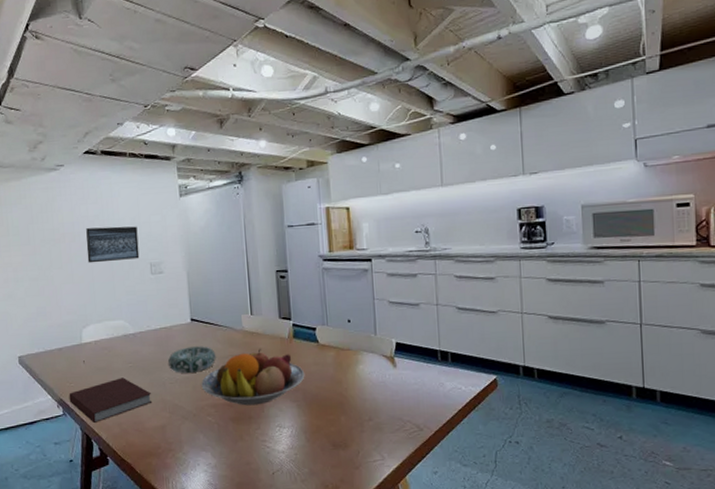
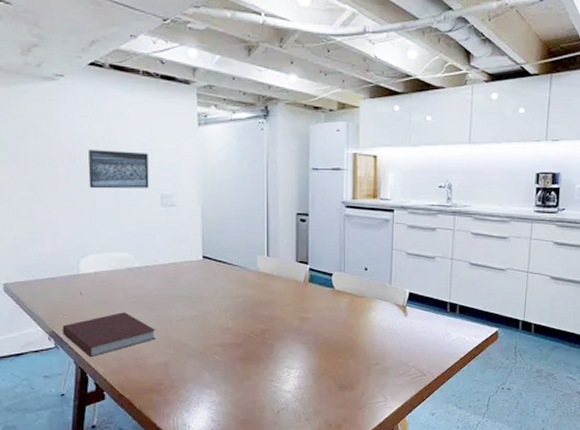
decorative bowl: present [167,346,216,373] -> none [175,284,227,311]
fruit bowl: present [201,348,305,406] -> none [210,290,318,346]

